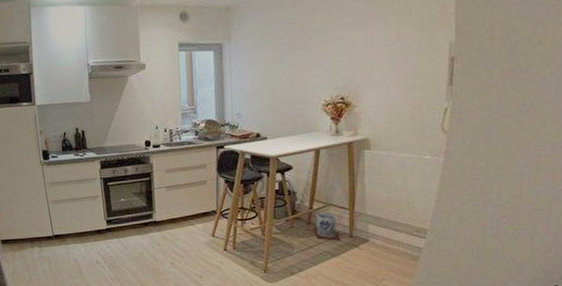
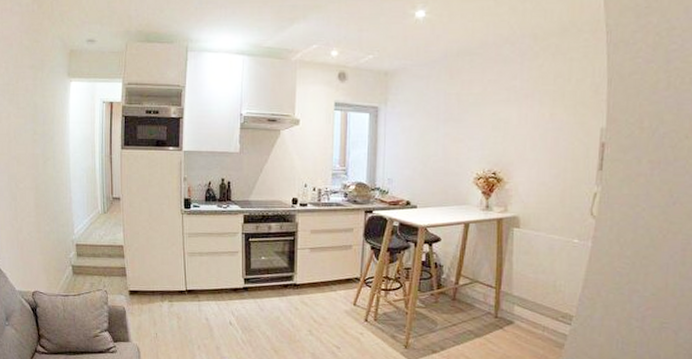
trash can: present [313,213,341,241] -> none [458,289,486,321]

